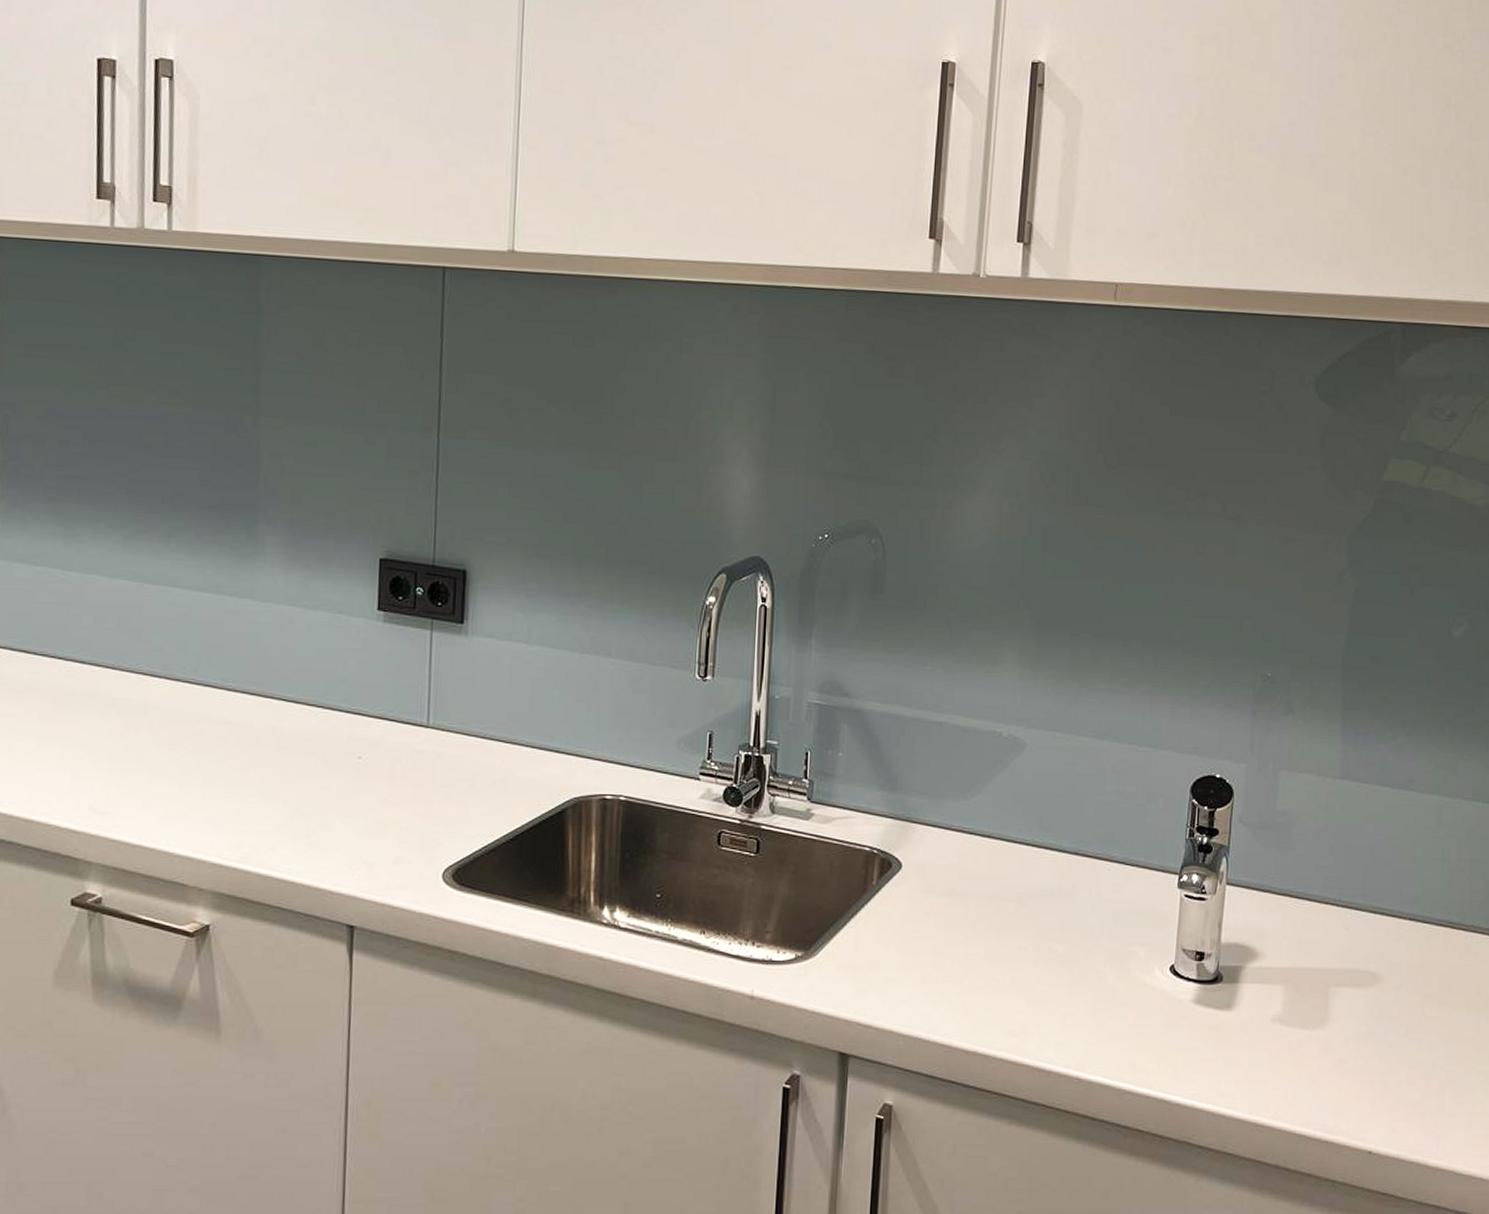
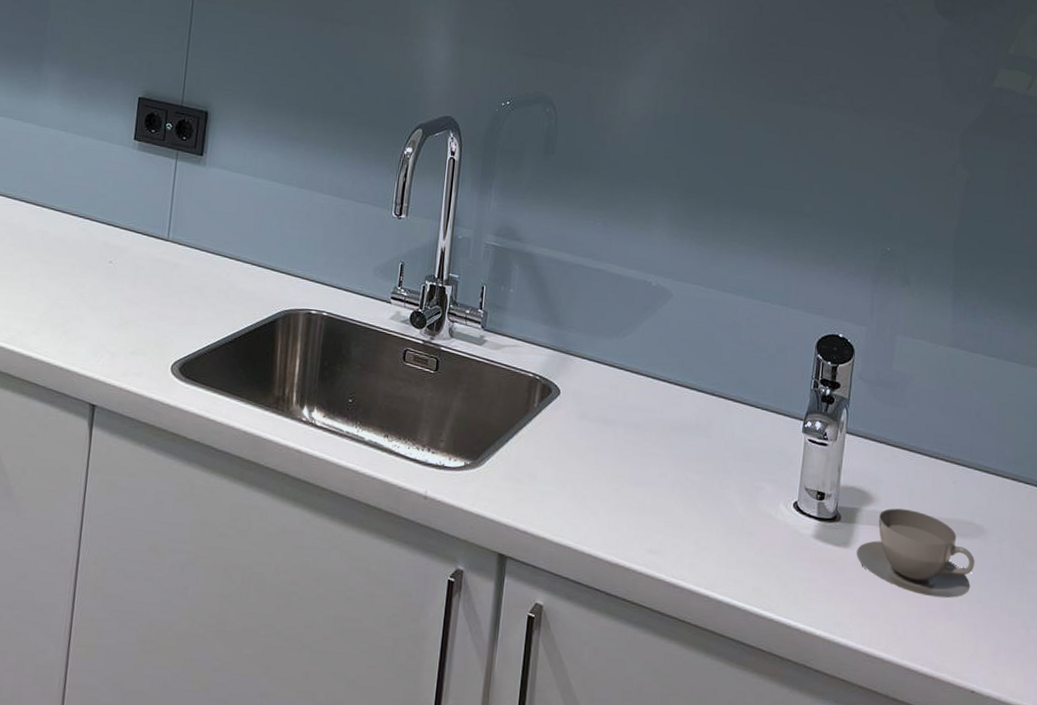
teacup: none [1240,962,1371,1055] -> present [856,508,975,599]

